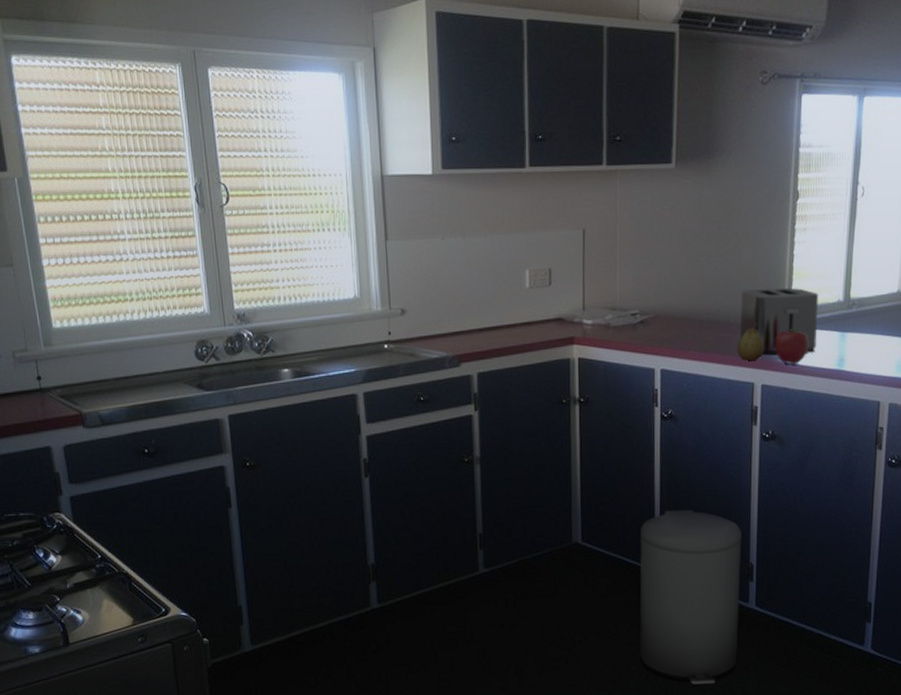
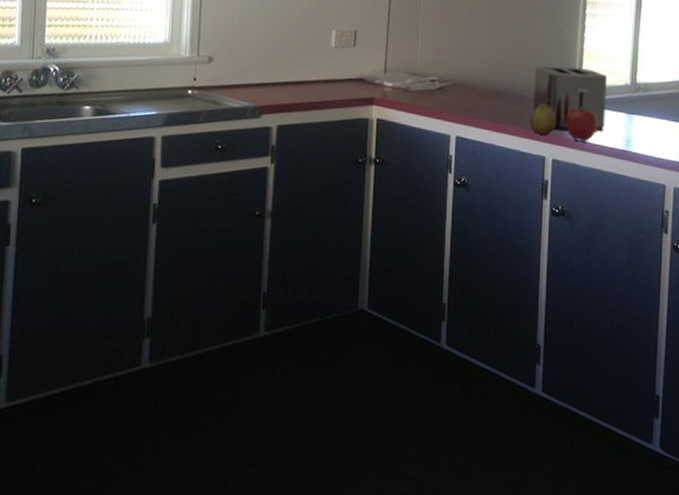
pedal bin: present [639,509,742,686] -> none [420,281,530,479]

